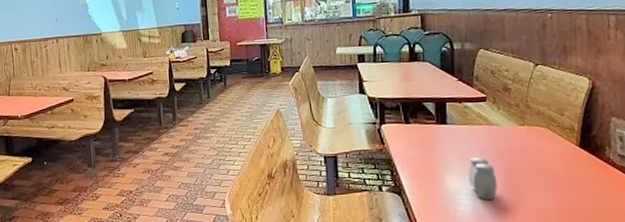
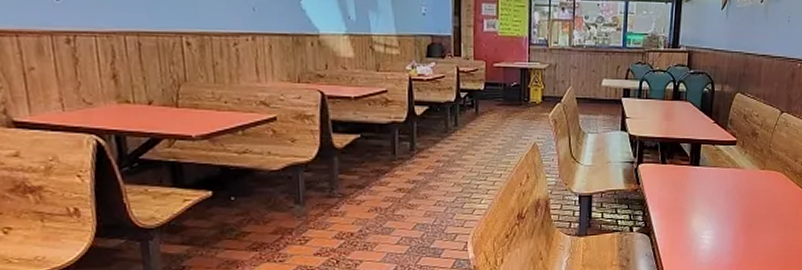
salt and pepper shaker: present [468,157,497,201] -> none [712,199,736,240]

